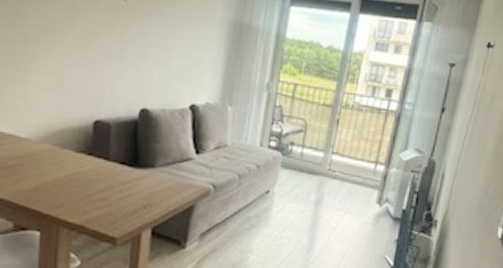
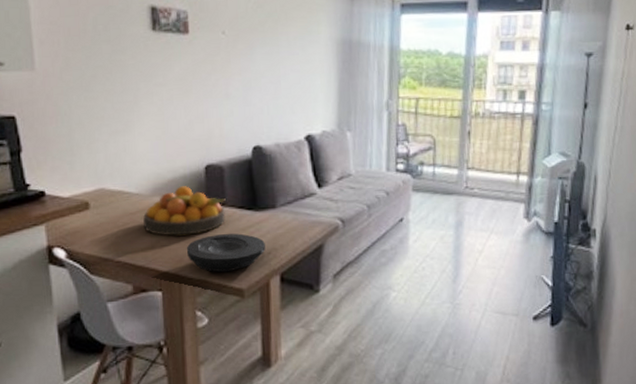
fruit bowl: none [30,137,110,183] -> present [143,186,226,236]
plate: none [67,185,141,221] -> present [186,233,265,273]

